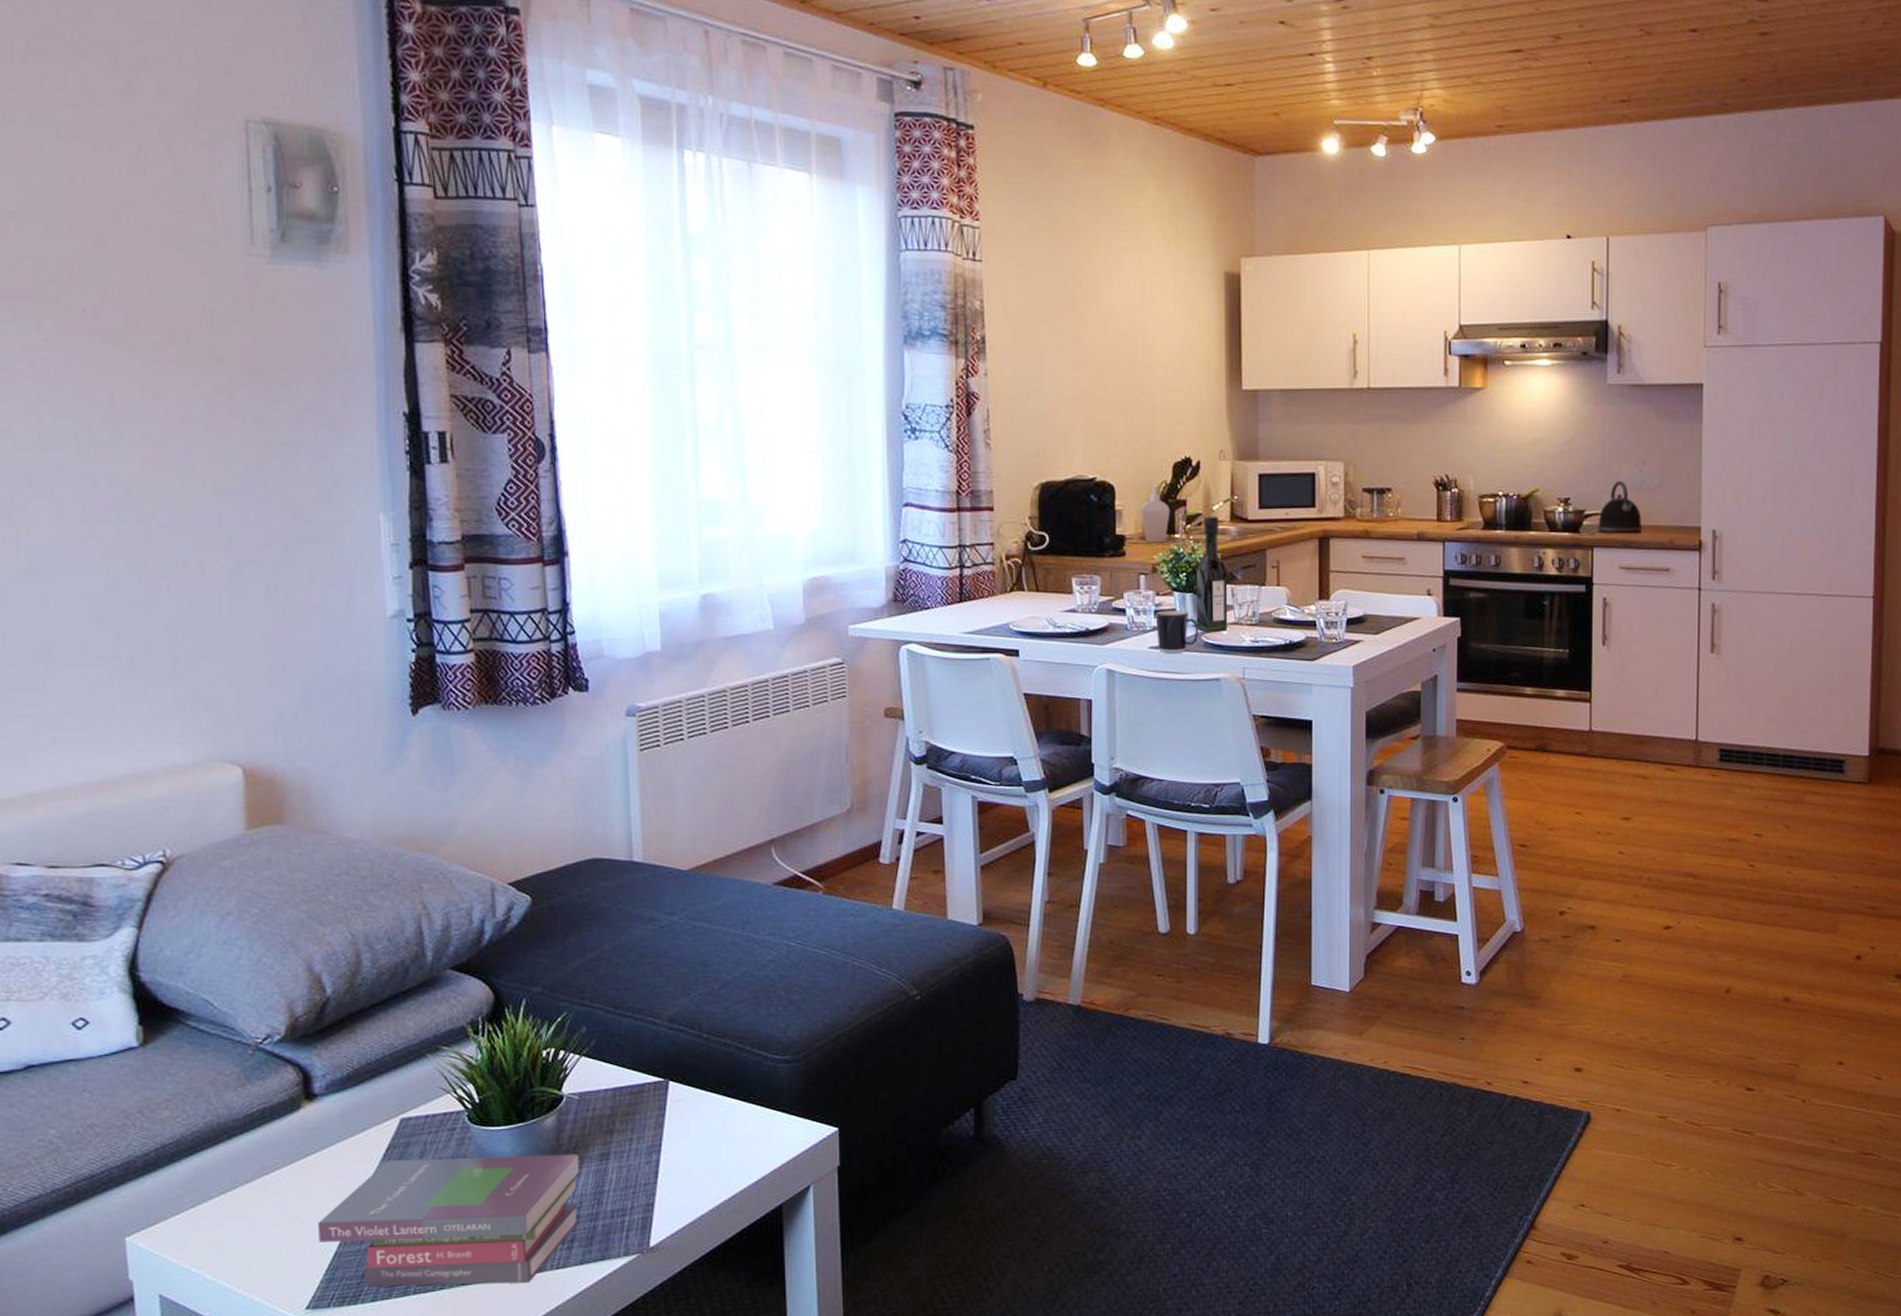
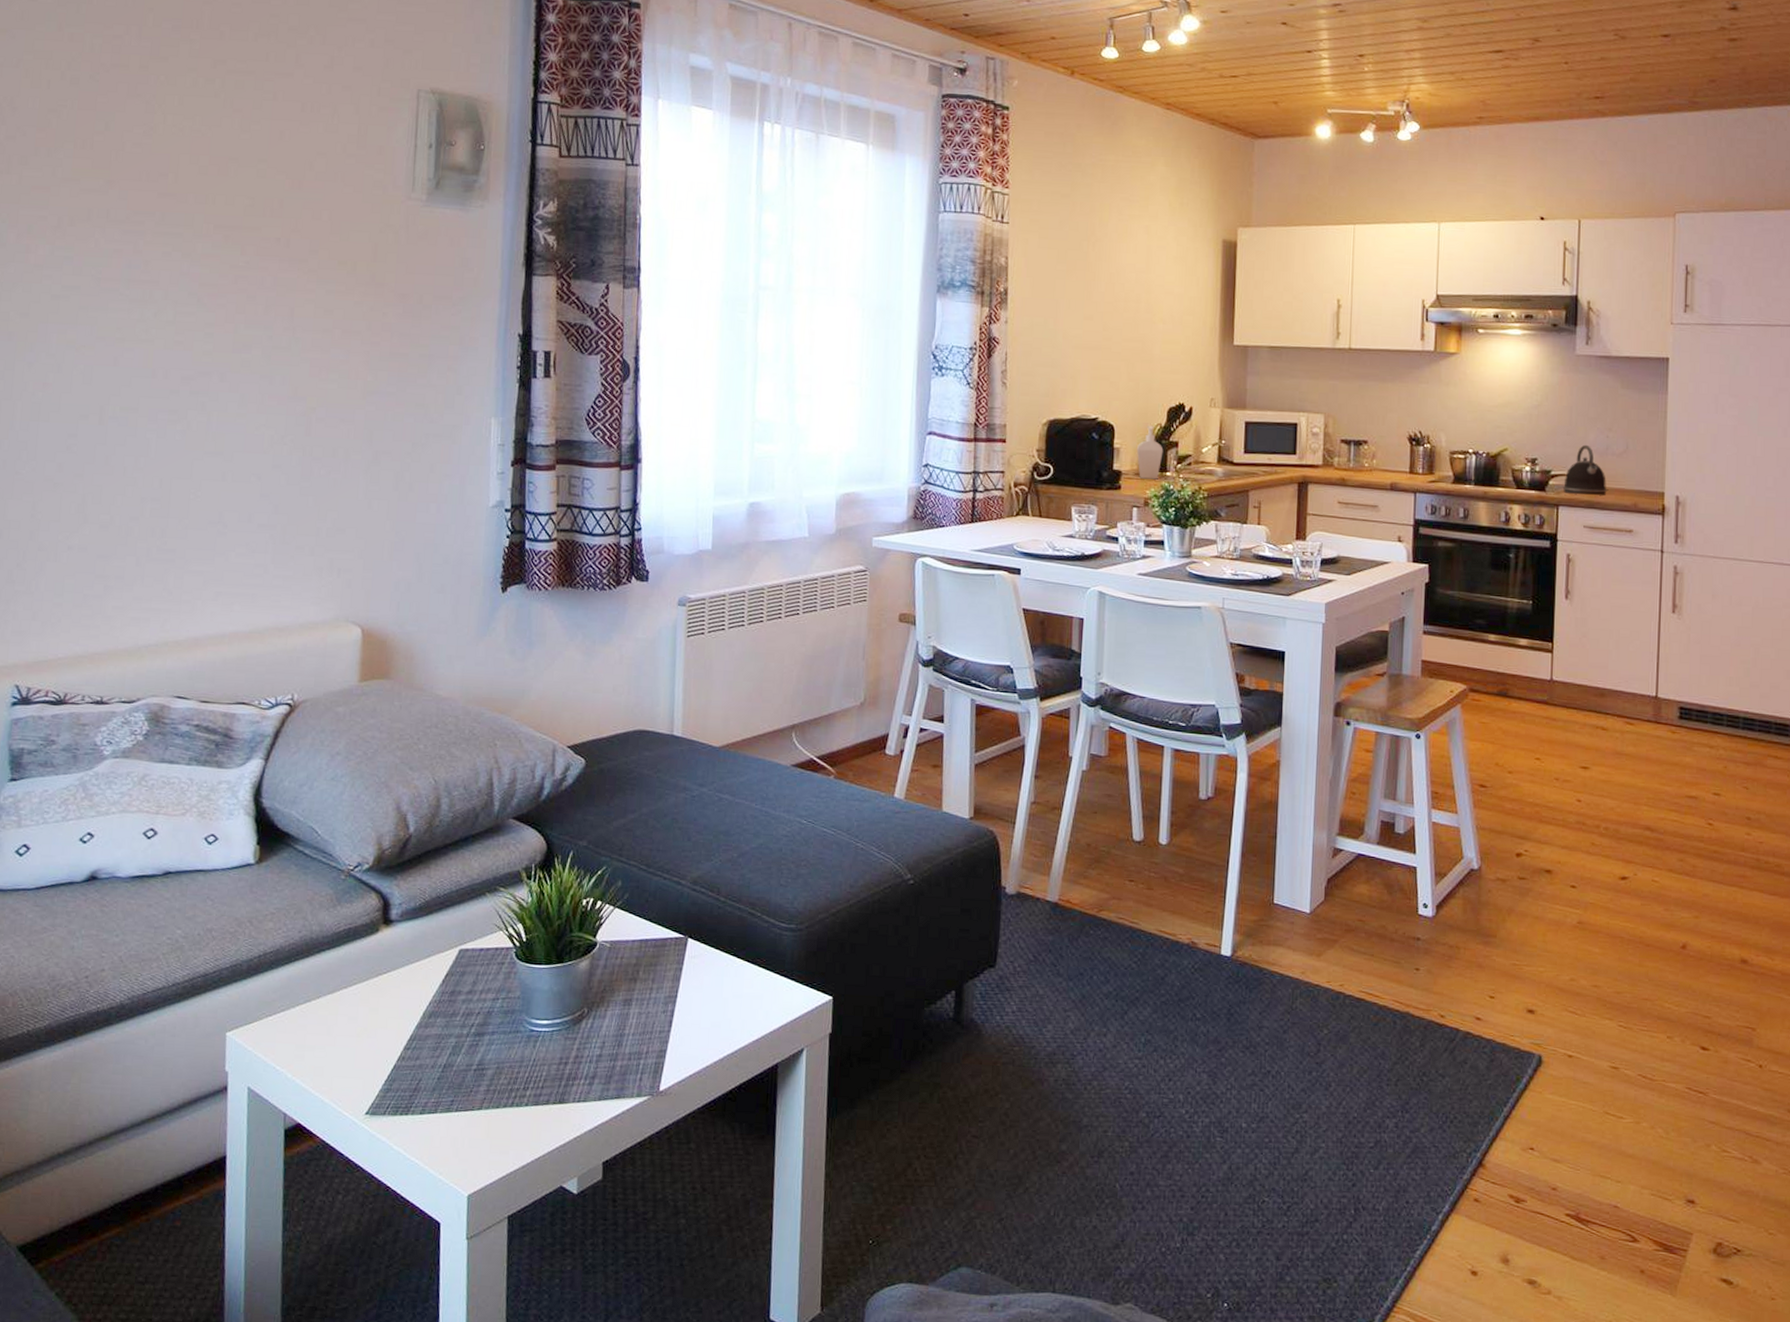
books: present [318,1153,580,1287] -> none [382,986,606,1112]
mug: present [1155,610,1199,654] -> none [1145,540,1184,581]
bottle: present [1196,517,1228,633] -> none [1182,458,1213,565]

